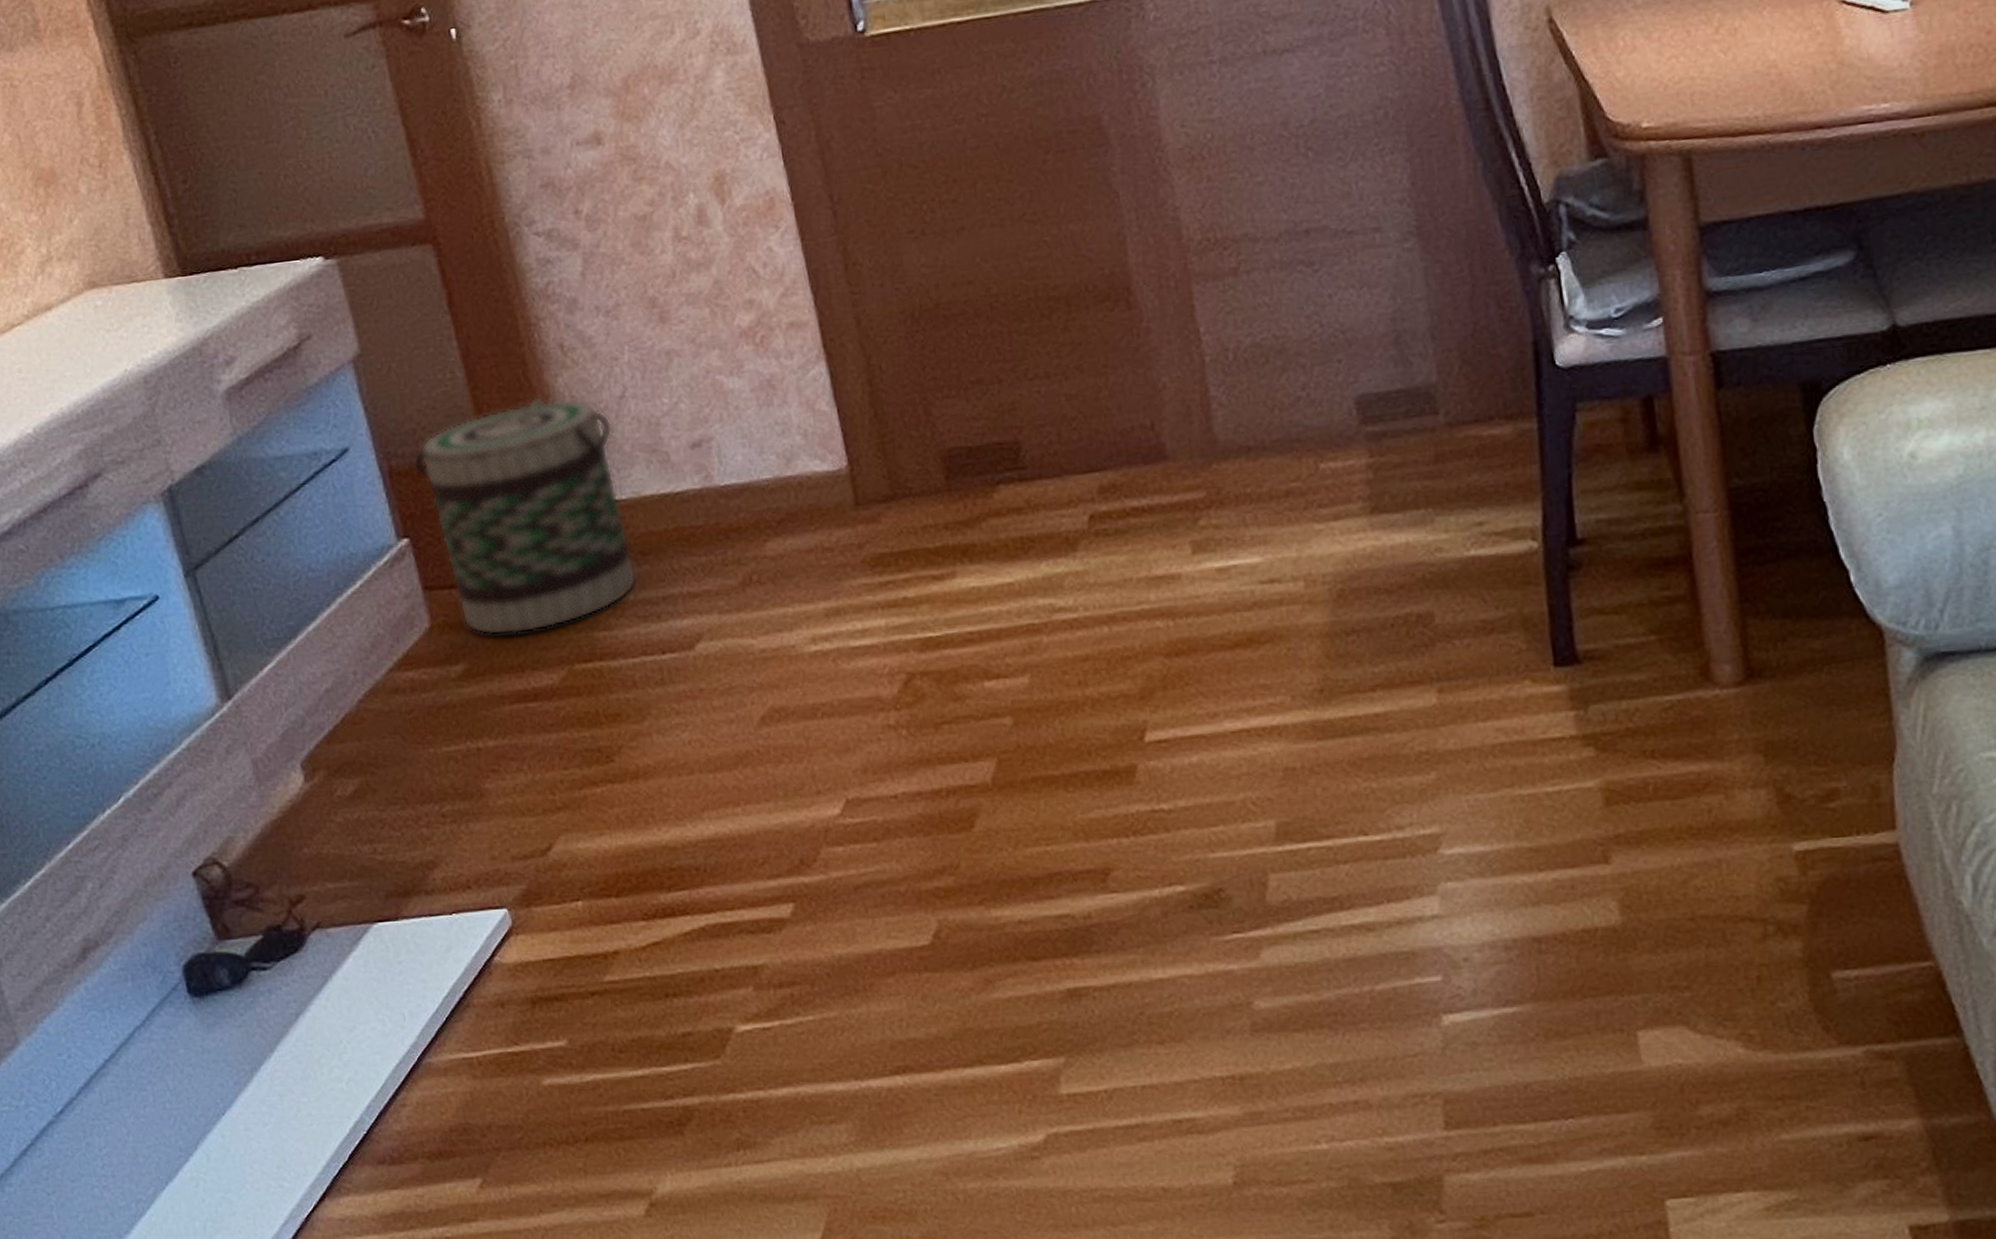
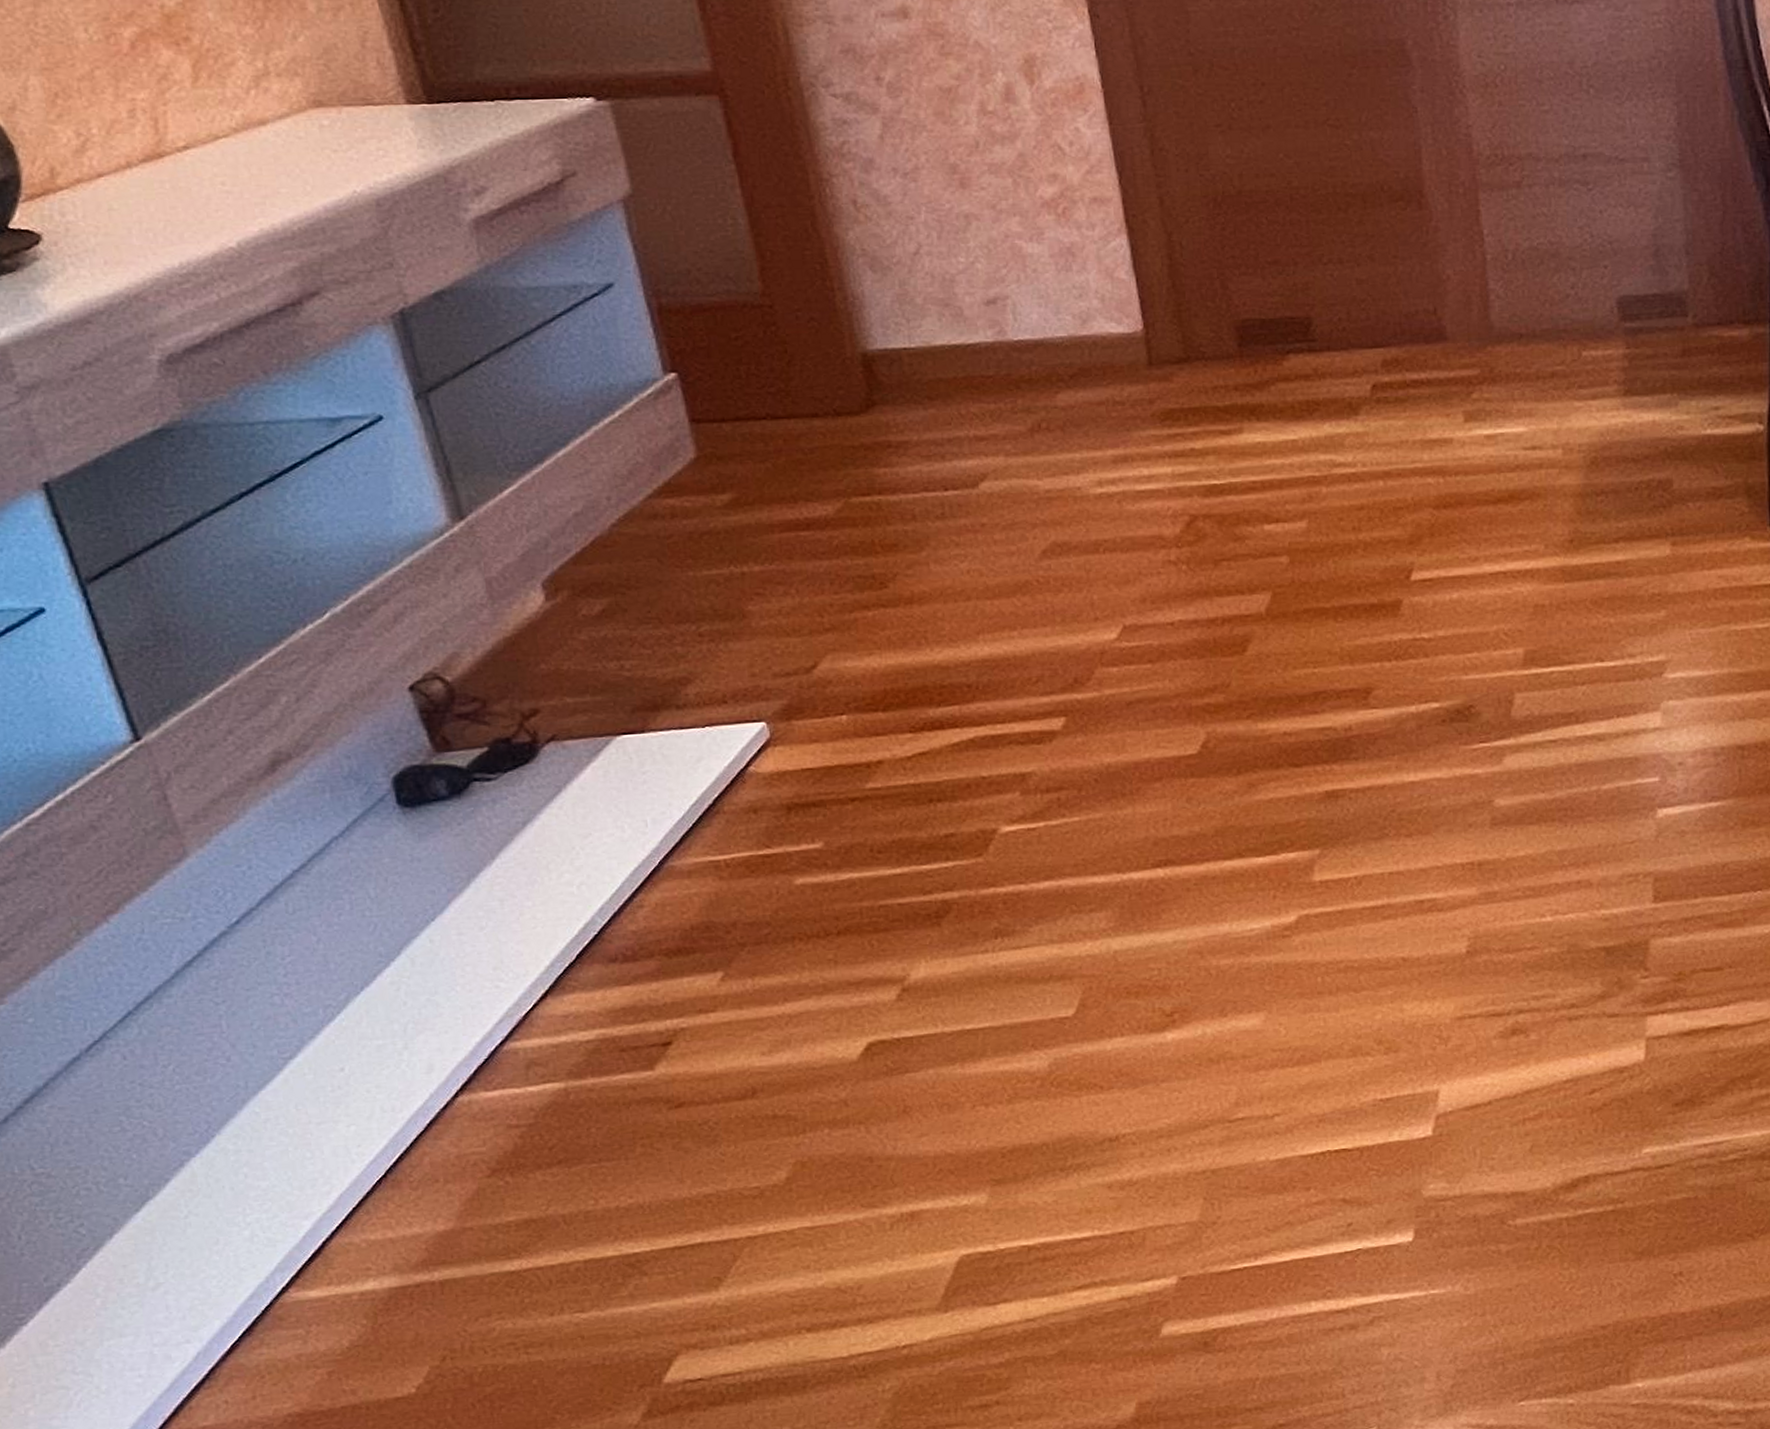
basket: present [413,397,637,636] -> none [685,248,922,468]

